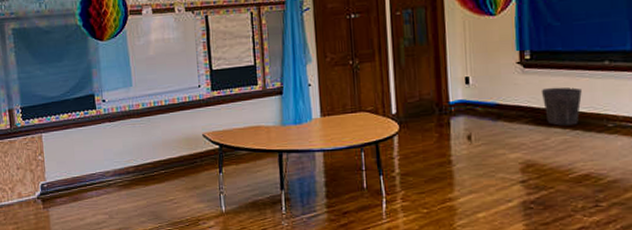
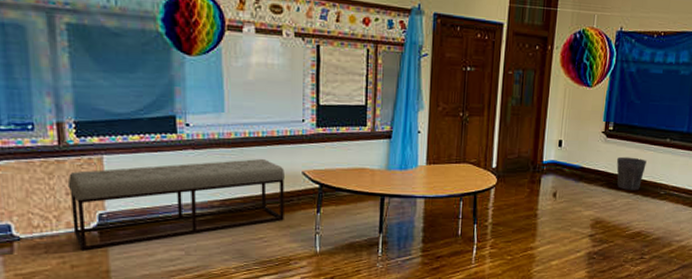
bench: none [17,124,190,217] -> present [67,158,284,251]

